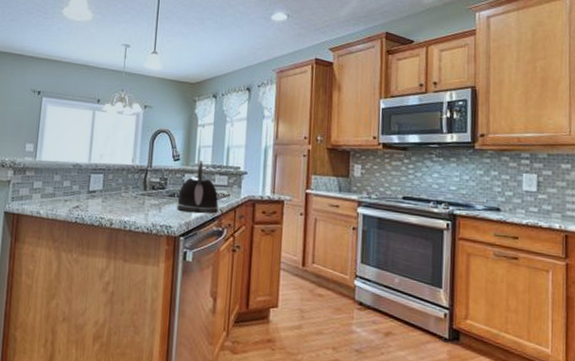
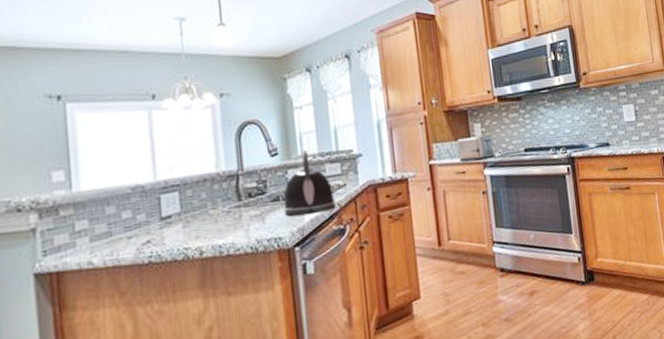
toaster: none [335,175,371,199] -> present [457,135,495,162]

